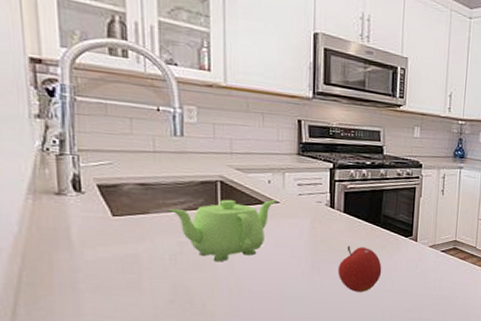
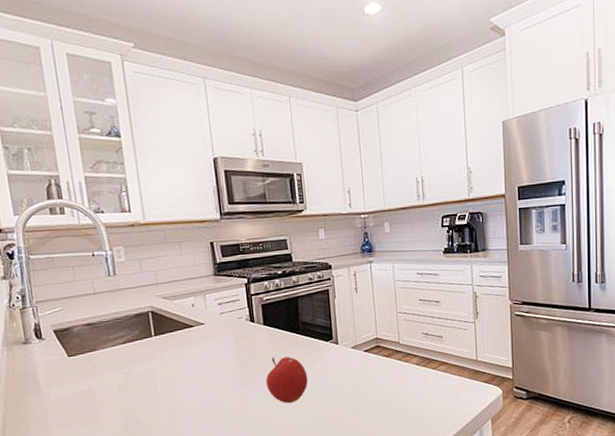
teapot: present [169,200,277,261] -> none [112,322,202,388]

